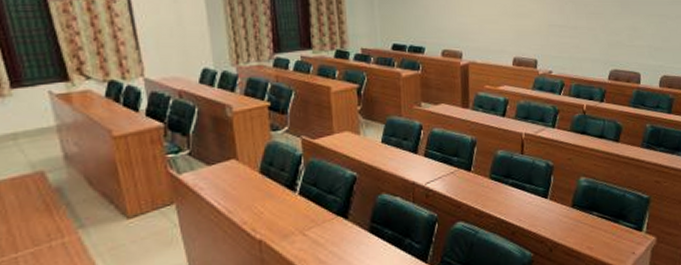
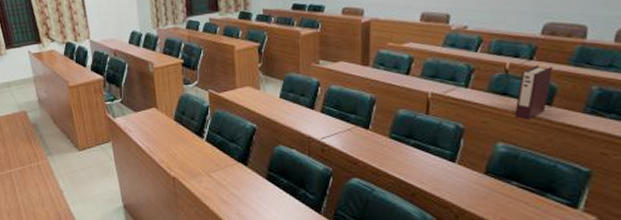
binder: none [592,106,619,156] -> present [514,64,553,121]

